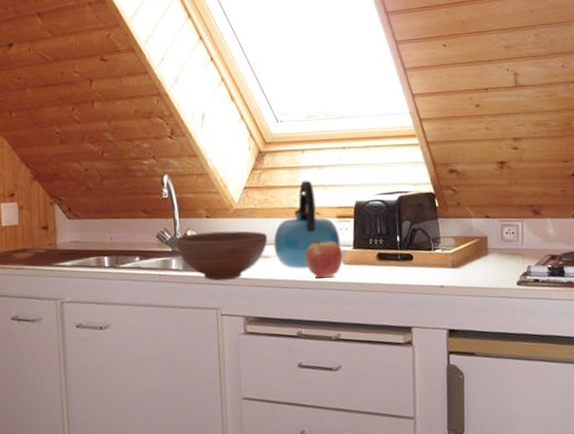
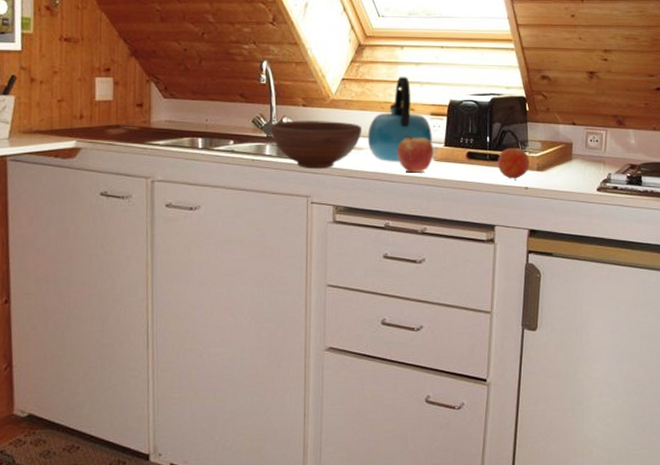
fruit: none [410,241,444,279] -> present [498,144,529,180]

